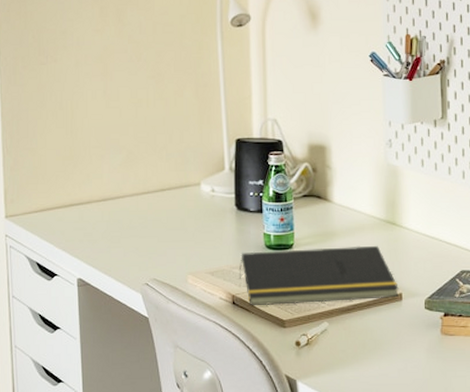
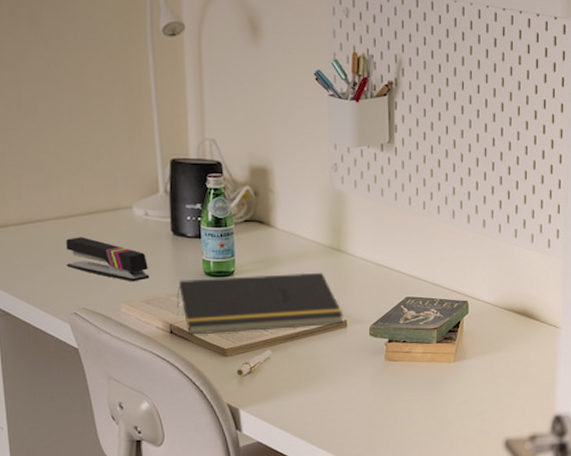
stapler: none [140,212,215,255] -> present [66,237,150,282]

